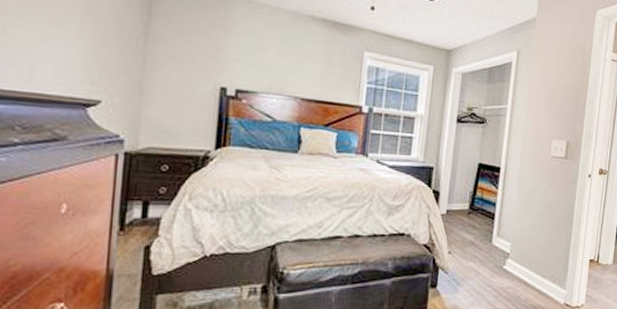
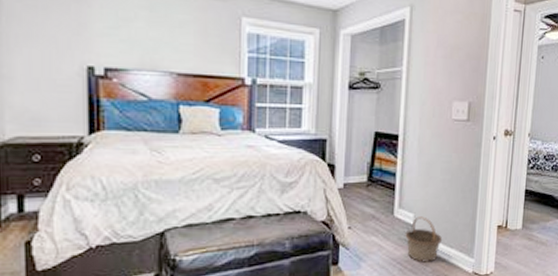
basket: none [501,246,537,291] -> present [405,216,443,263]

